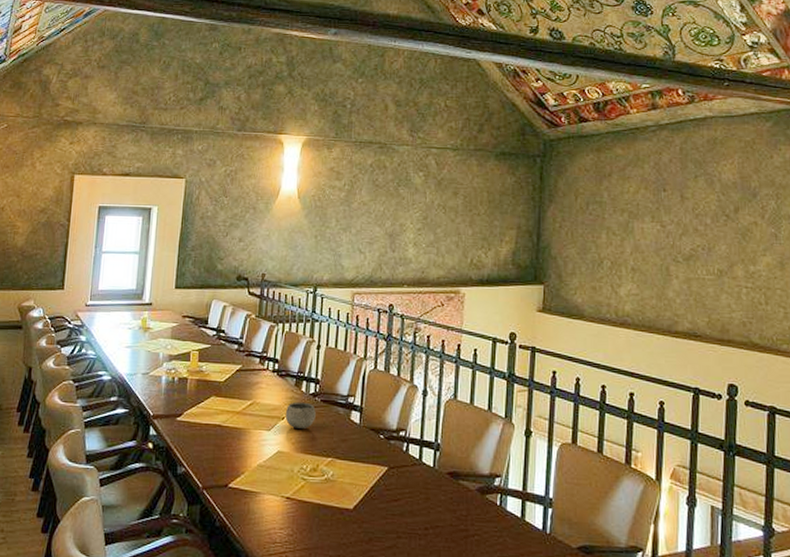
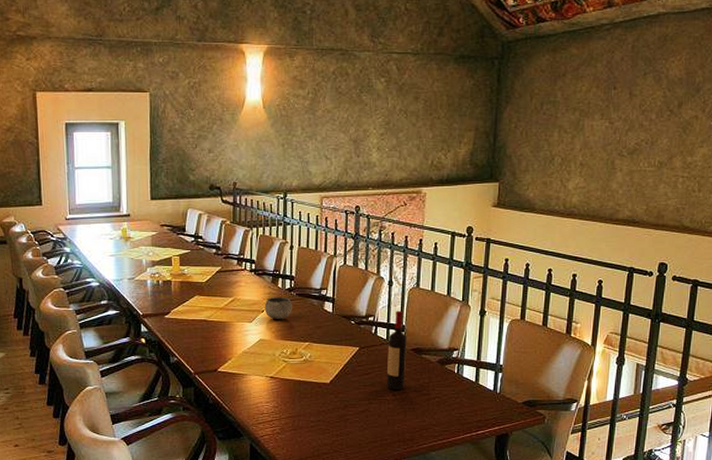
wine bottle: none [418,425,442,524] -> present [386,310,407,391]

